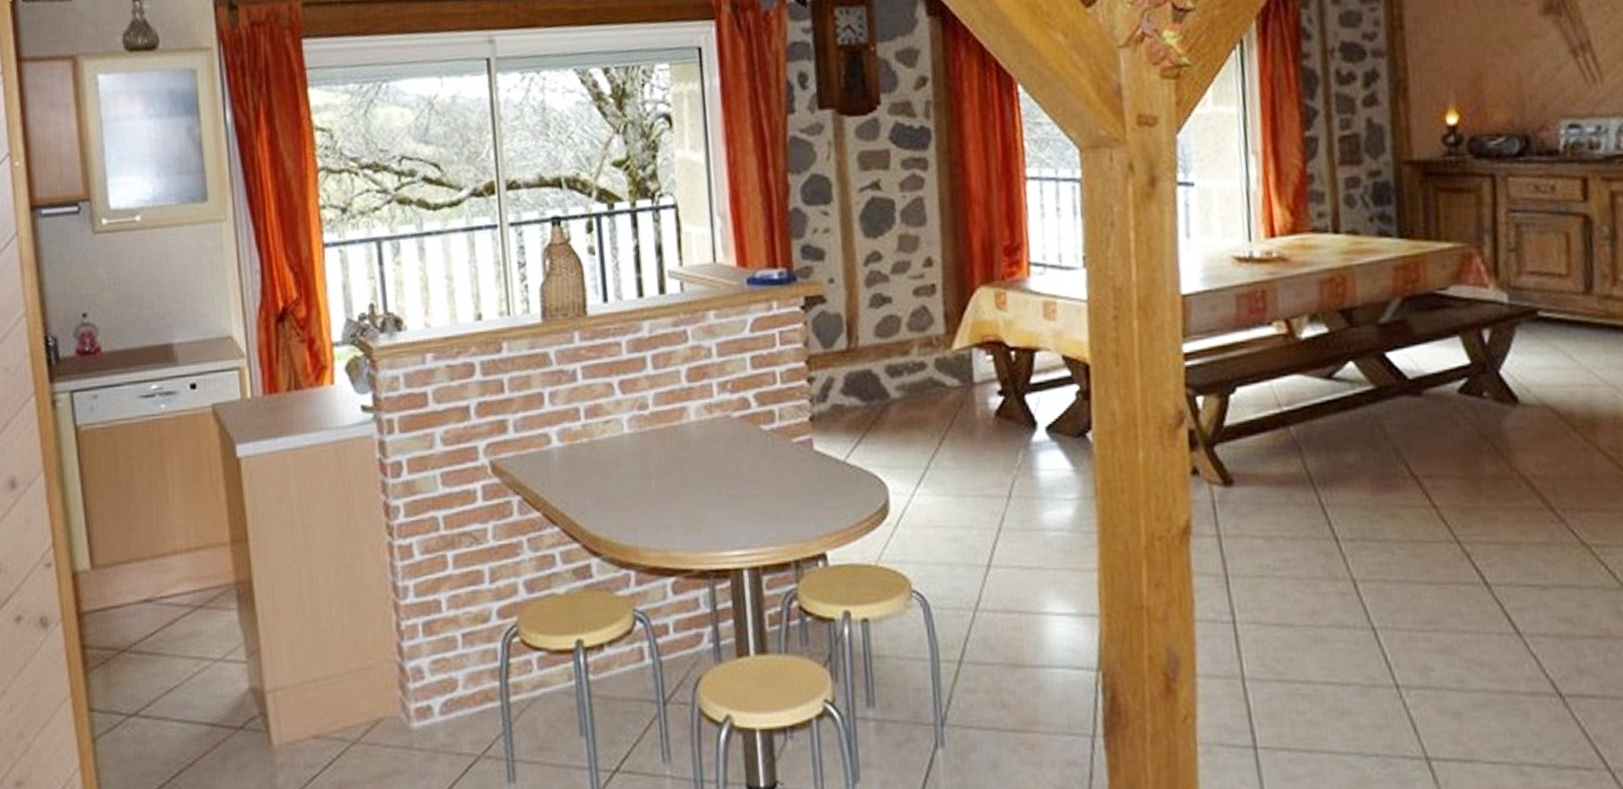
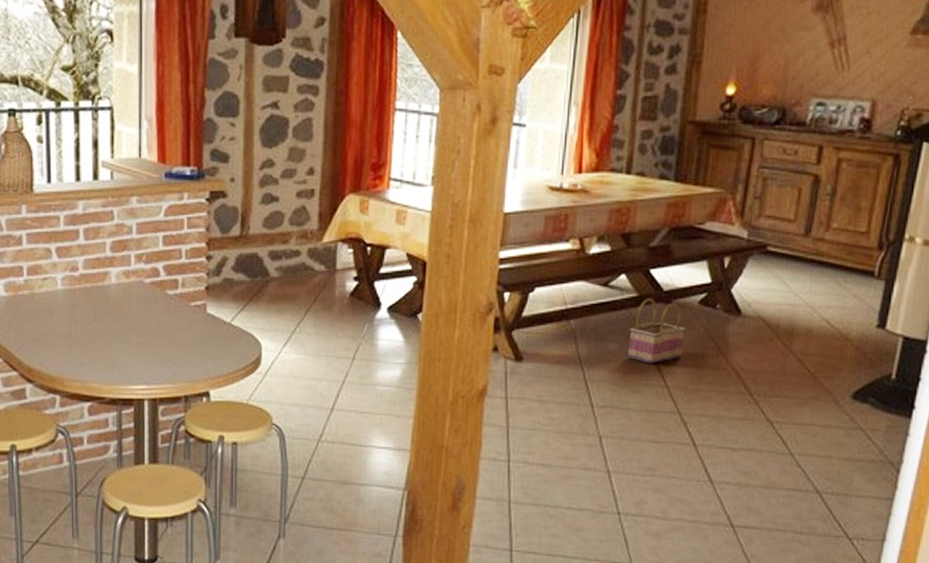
basket: none [1371,390,1448,477] -> present [628,298,686,364]

